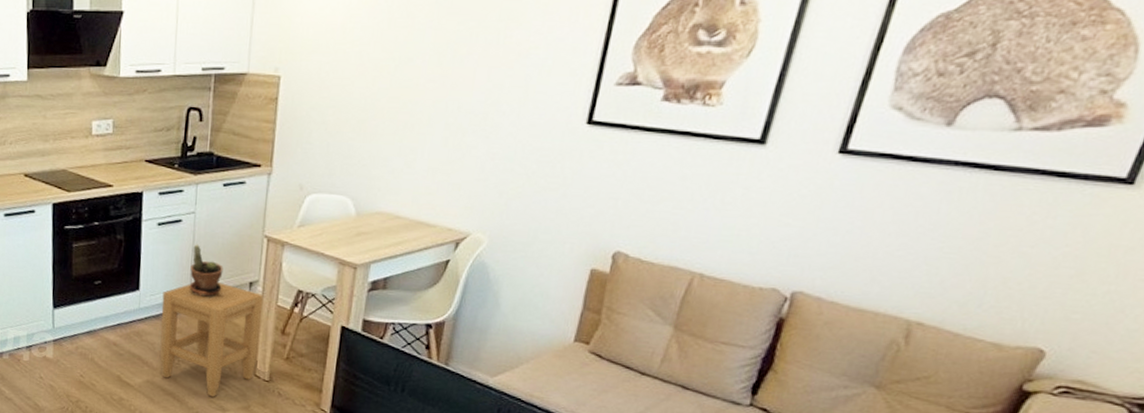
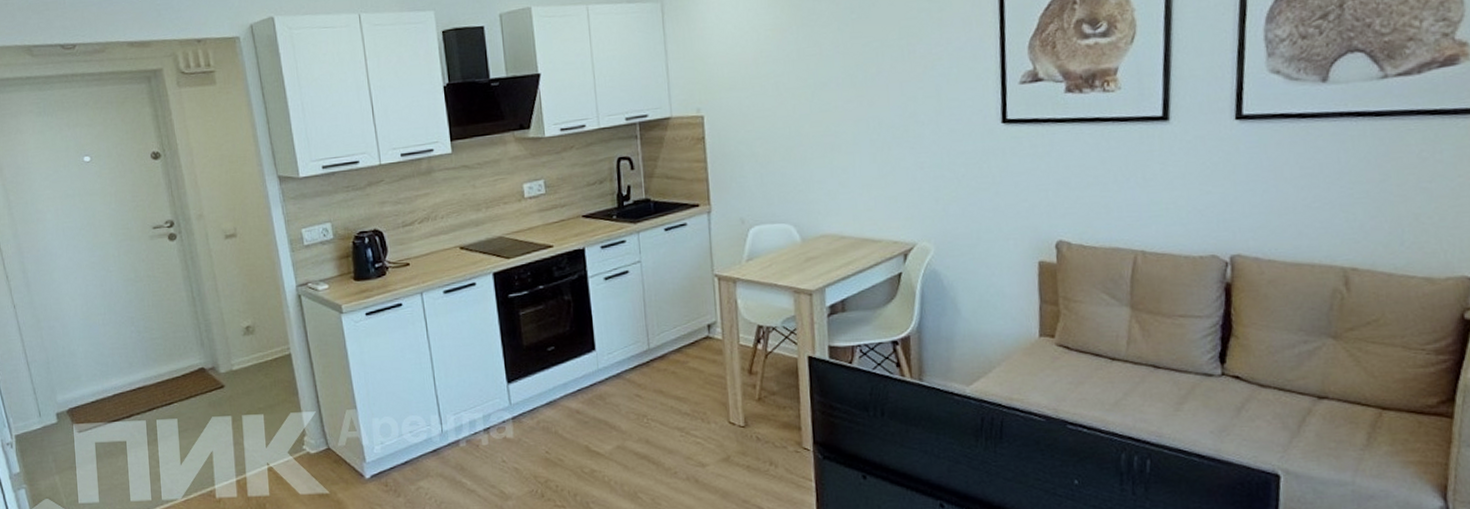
stool: present [159,282,264,397] -> none [620,329,729,453]
potted plant: present [189,244,223,298] -> none [644,293,680,348]

